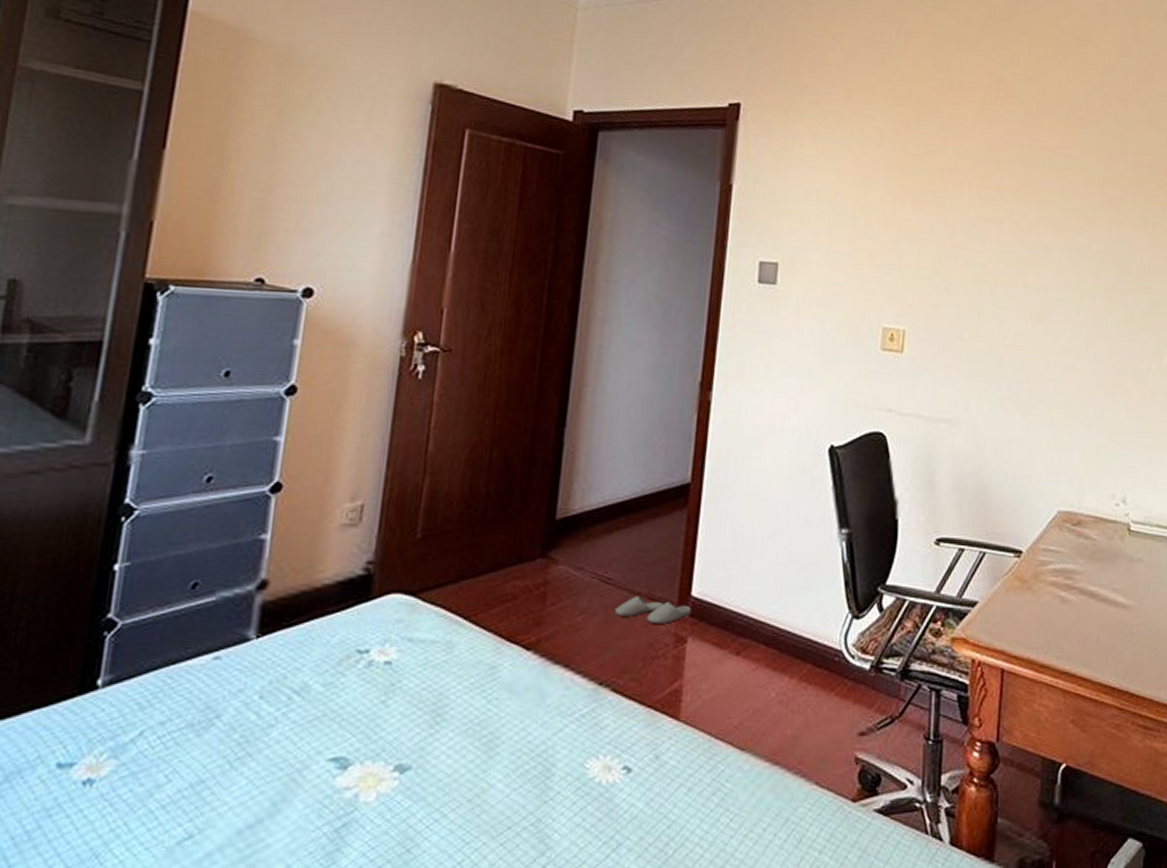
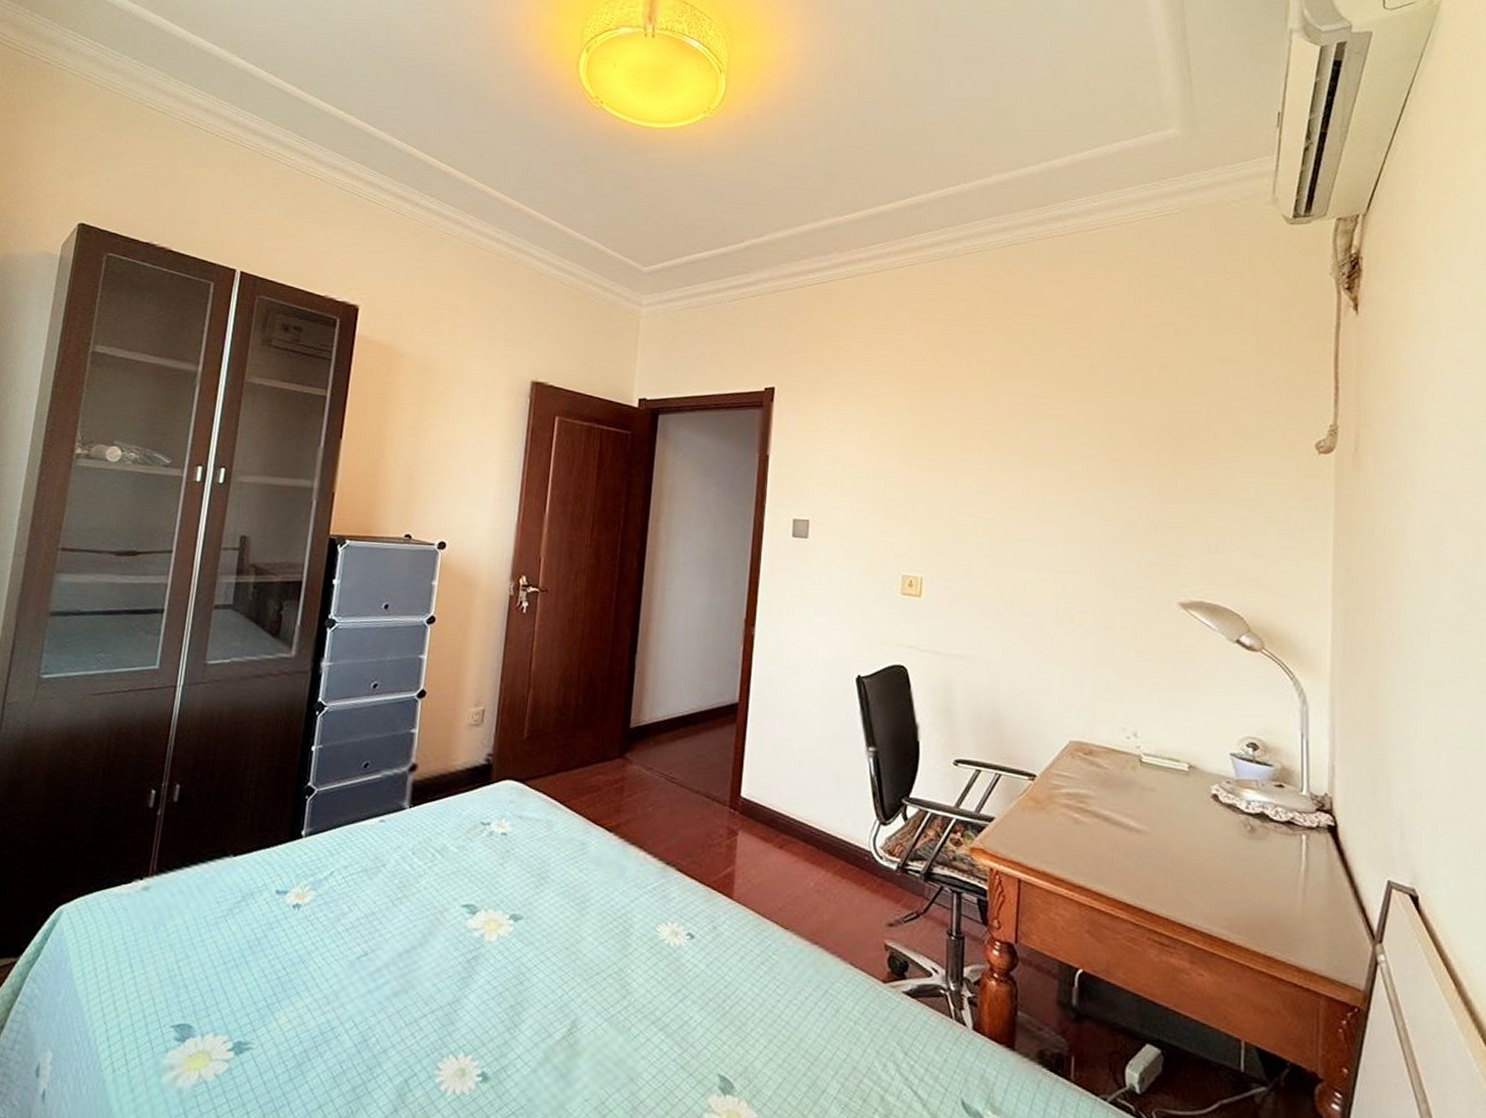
slippers: present [614,596,691,625] -> none [678,793,741,819]

